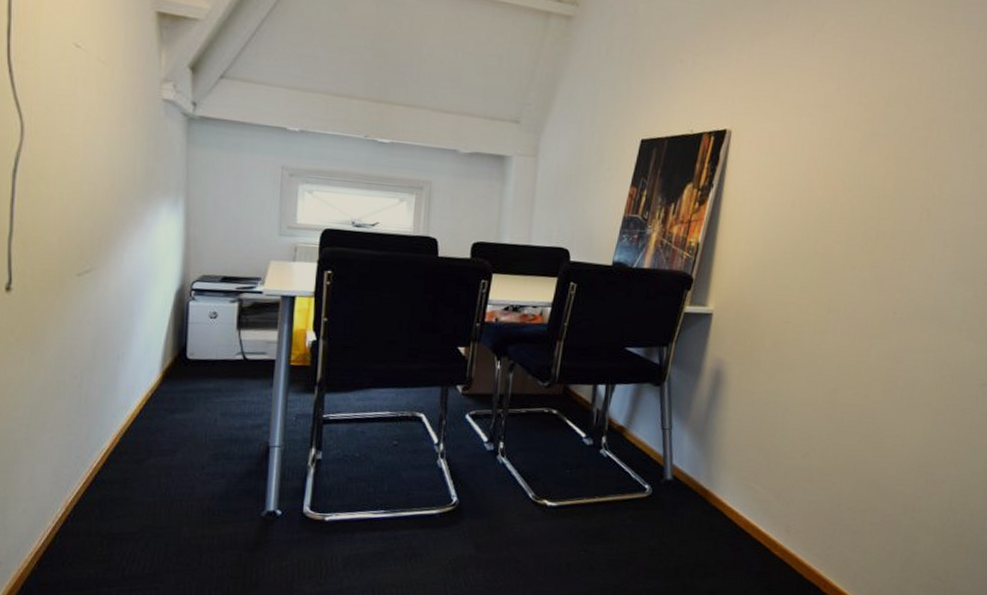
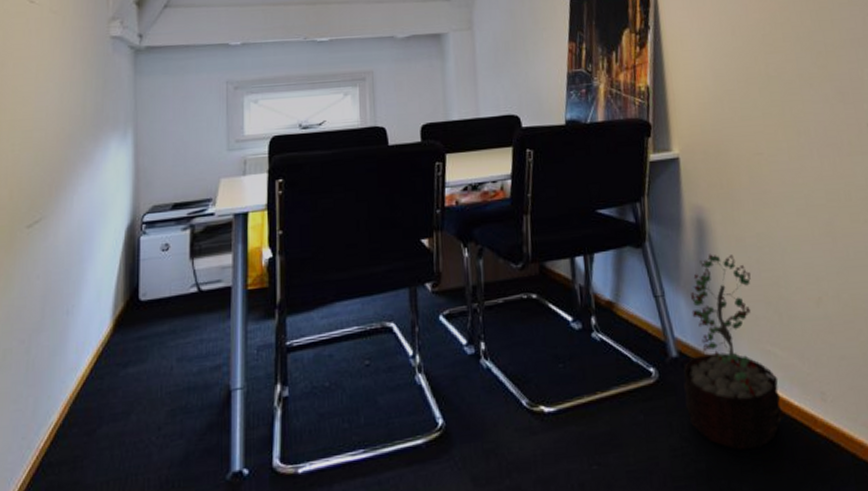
decorative plant: none [669,401,754,559] -> present [683,254,782,450]

